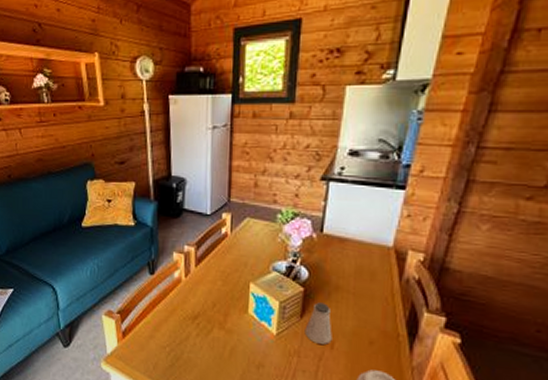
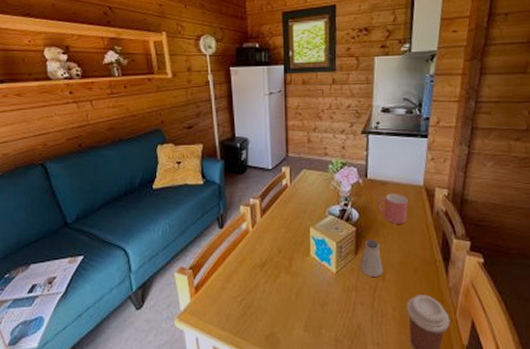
mug: none [333,253,371,289] -> present [378,194,408,224]

